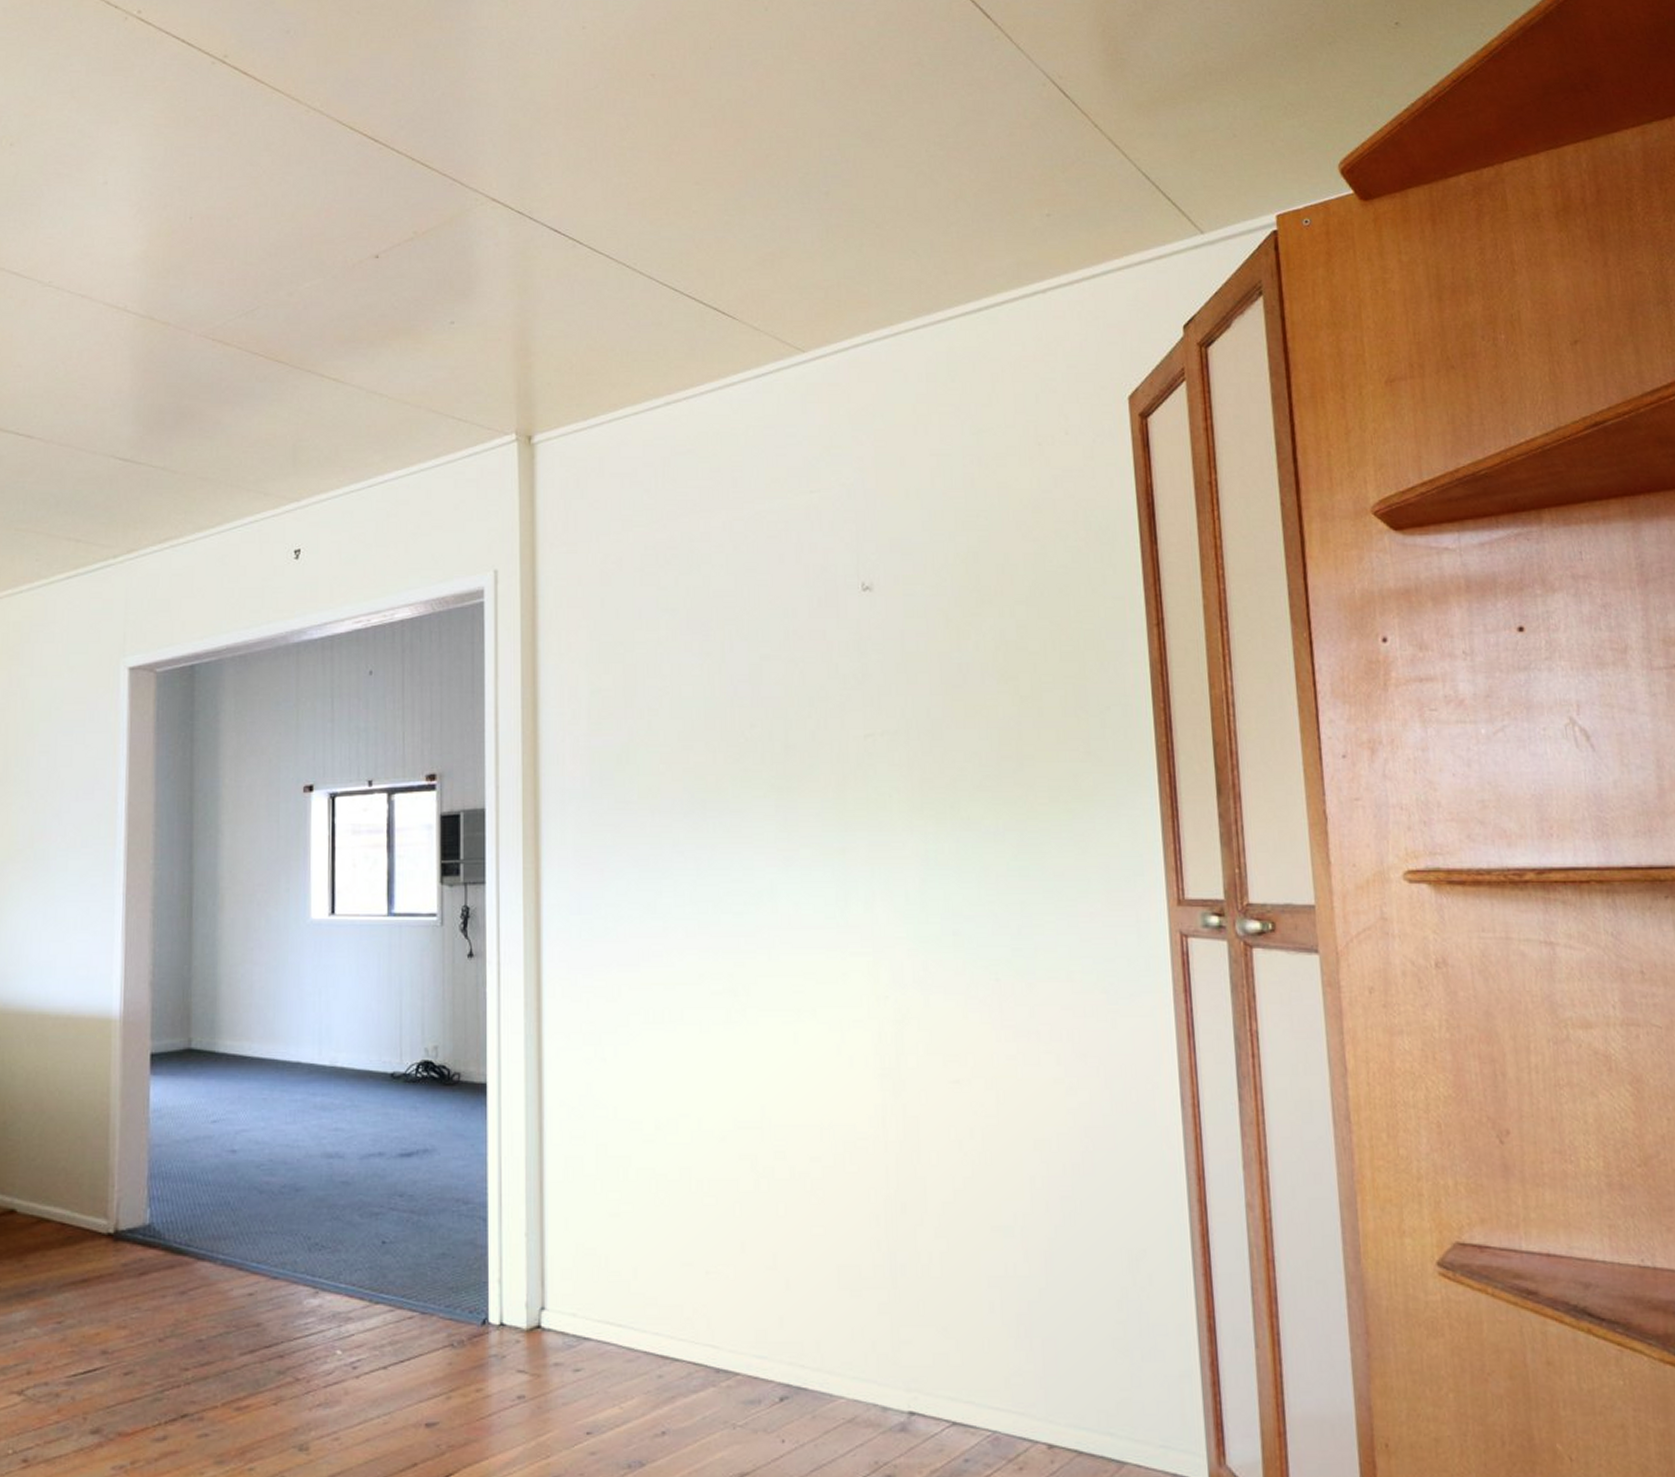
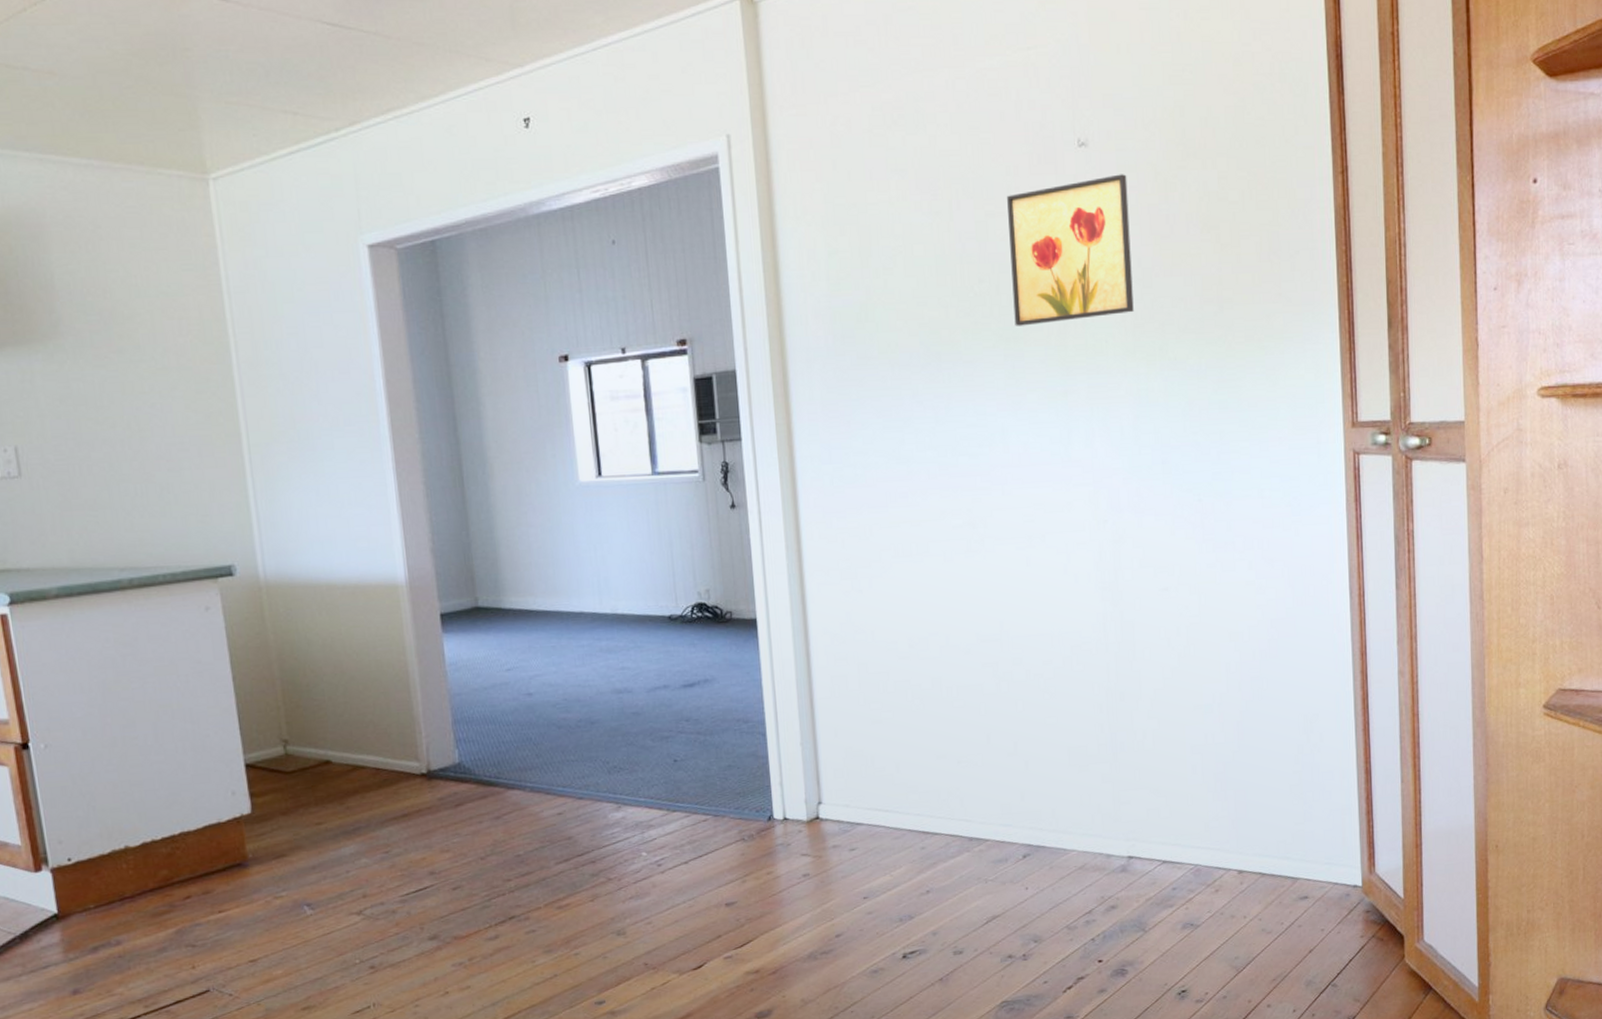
wall art: none [784,620,922,775] -> present [1007,174,1134,326]

